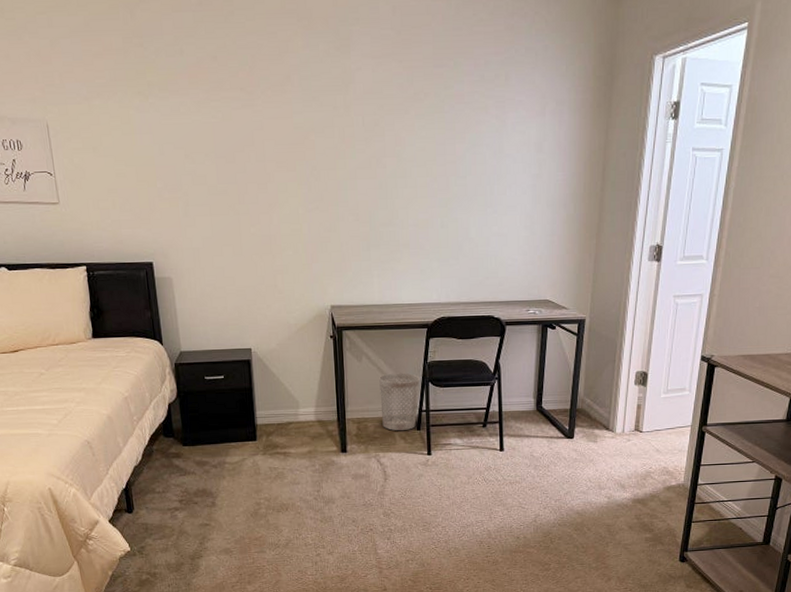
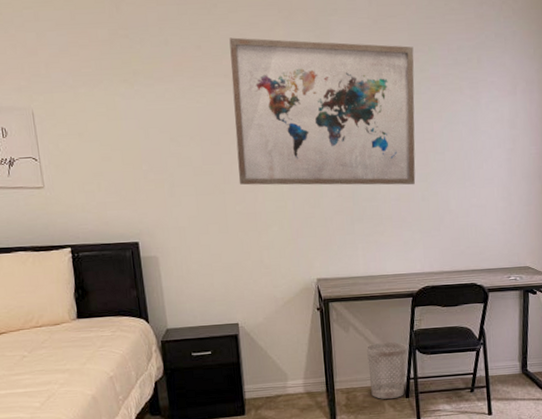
wall art: none [246,48,439,211] -> present [229,37,416,185]

